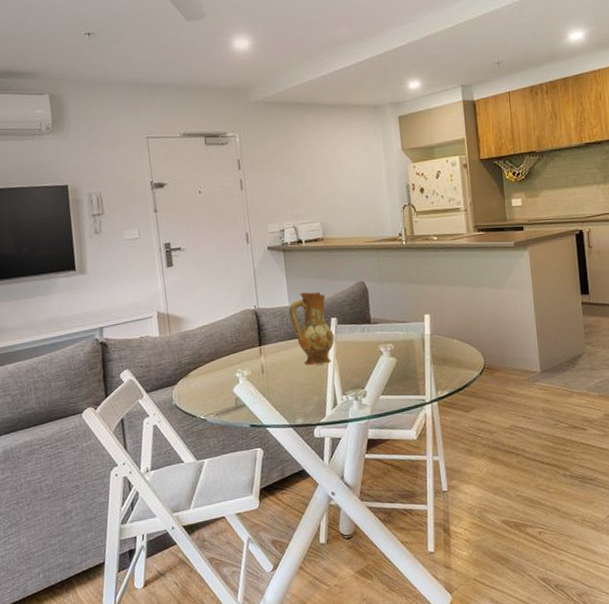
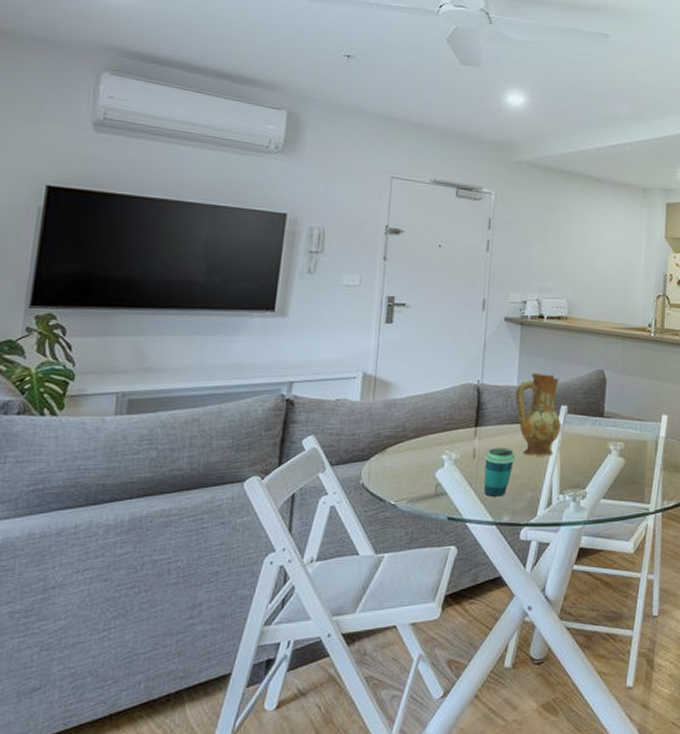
cup: none [272,360,299,404] -> present [483,448,516,497]

